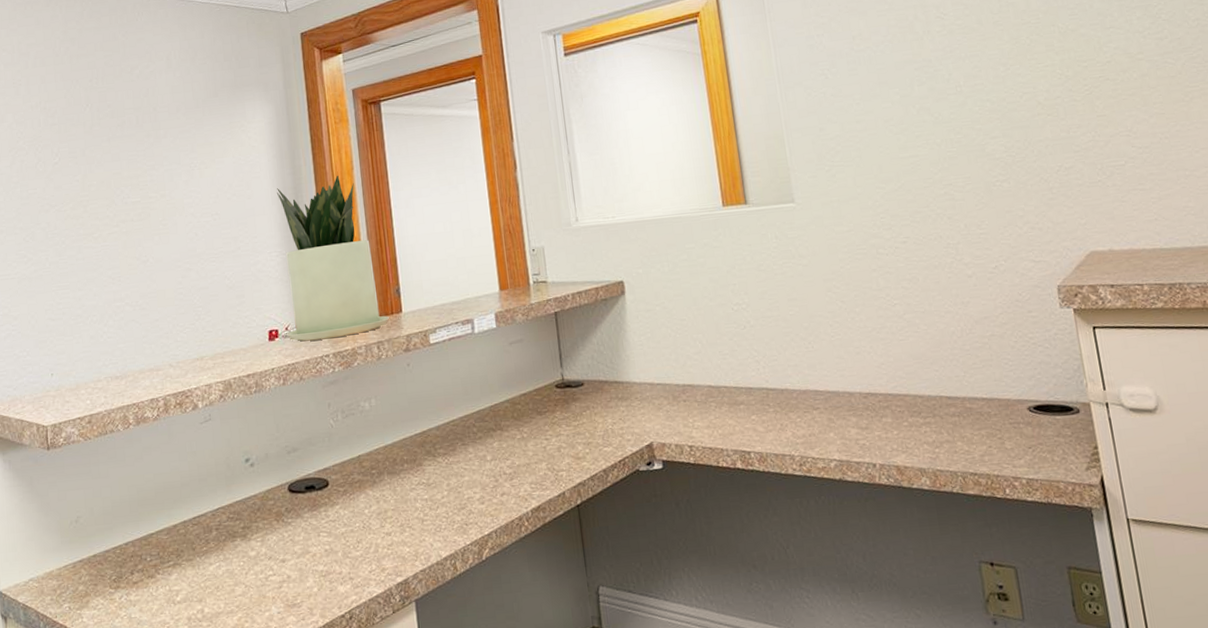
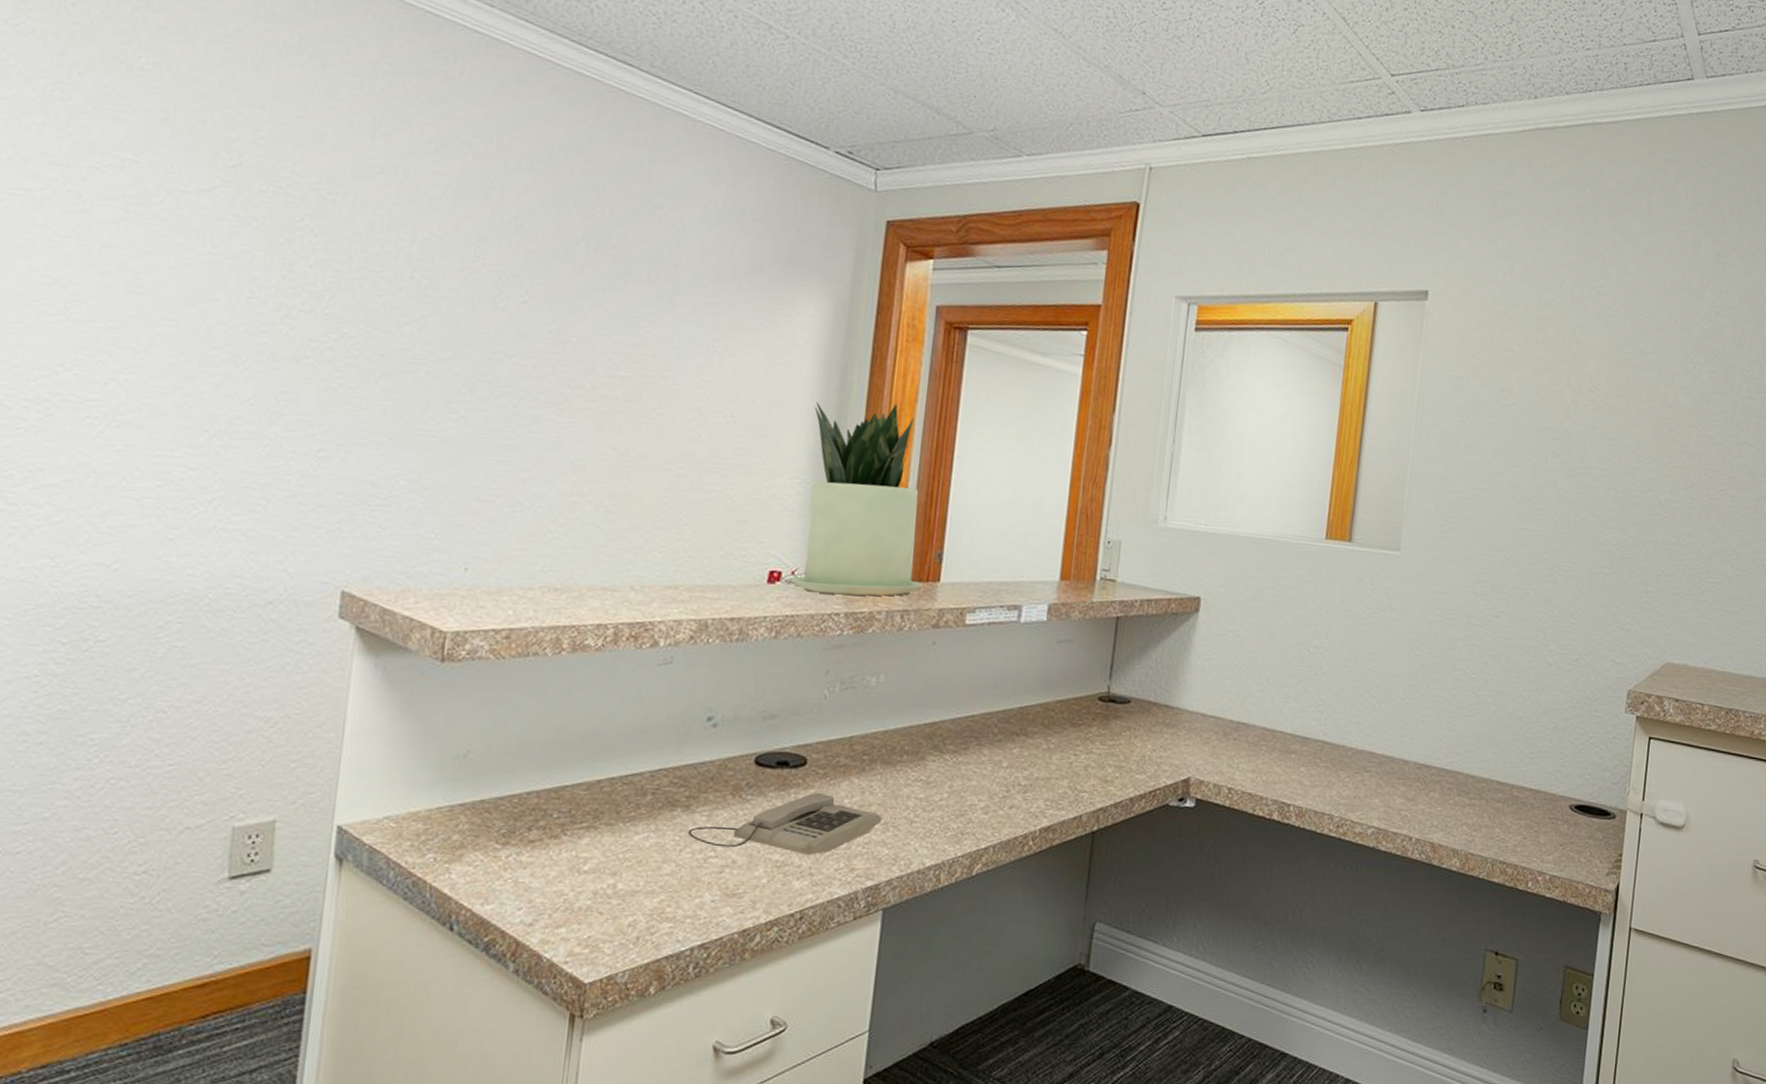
telephone: none [249,507,398,566] -> present [687,792,881,855]

